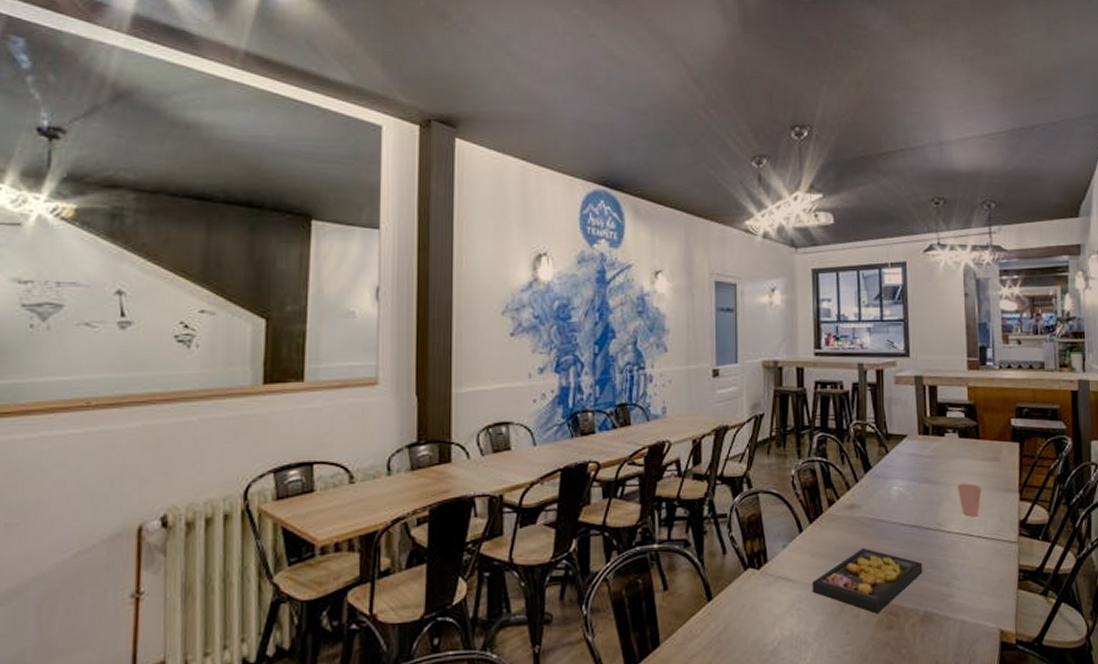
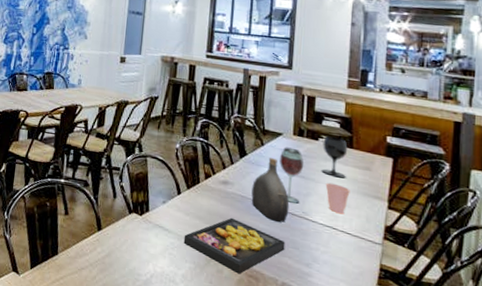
water jug: none [881,466,923,541] -> present [251,158,290,222]
wineglass: none [907,450,933,515] -> present [280,147,304,204]
wine glass: none [949,429,976,476] -> present [321,136,348,179]

